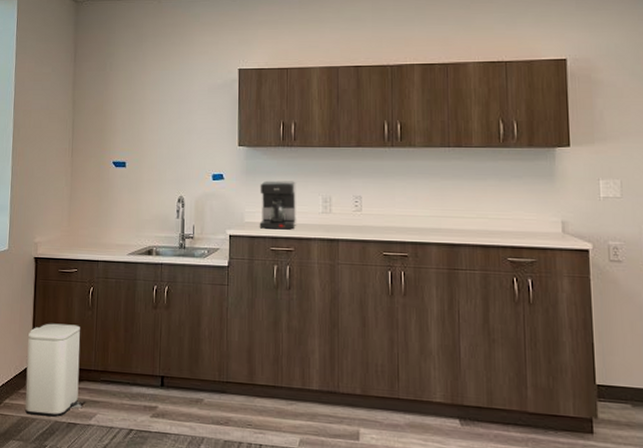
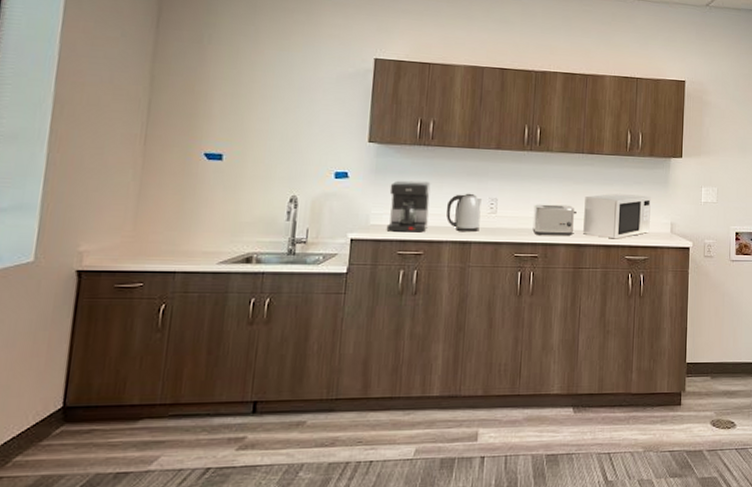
pedal bin: present [25,323,86,417] -> none [48,351,146,471]
kettle: none [313,191,346,230] -> present [446,193,482,233]
toaster: none [400,201,447,236] -> present [532,204,577,237]
microwave: none [455,188,535,239] -> present [583,193,651,239]

